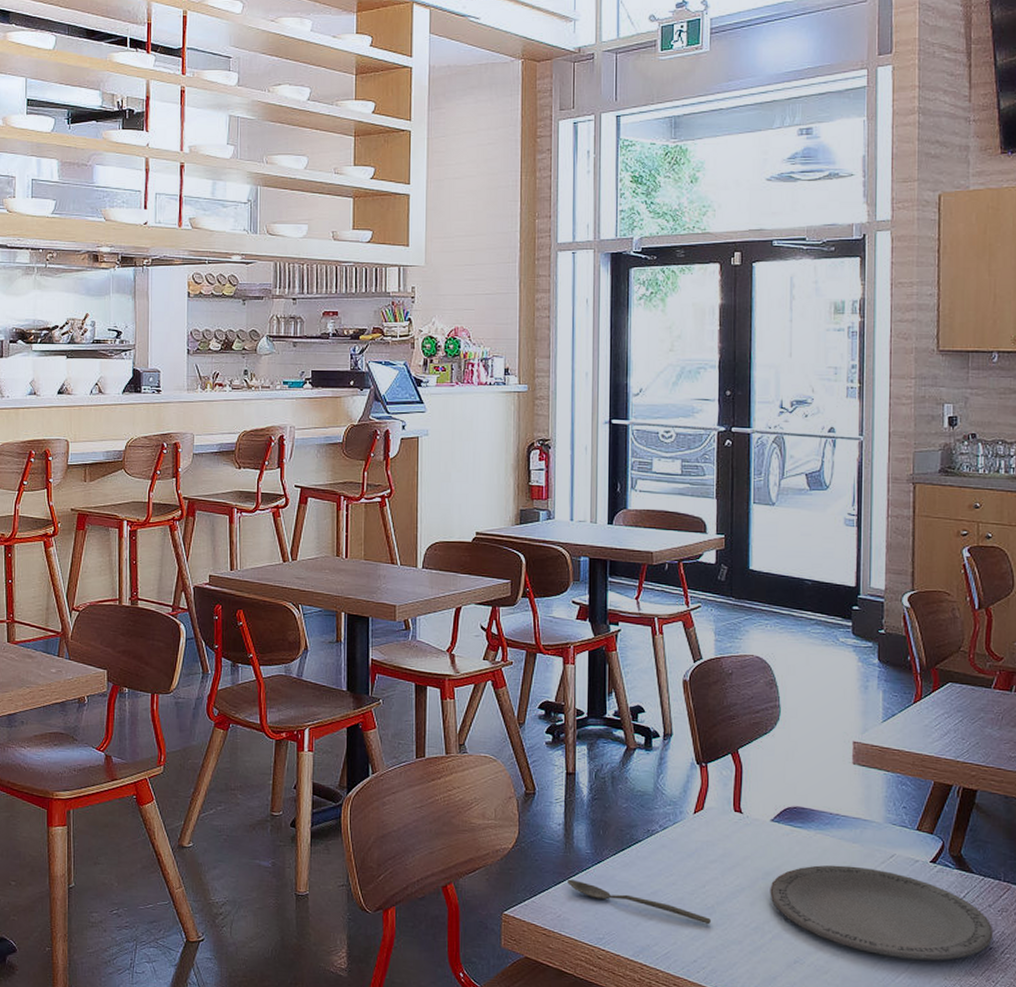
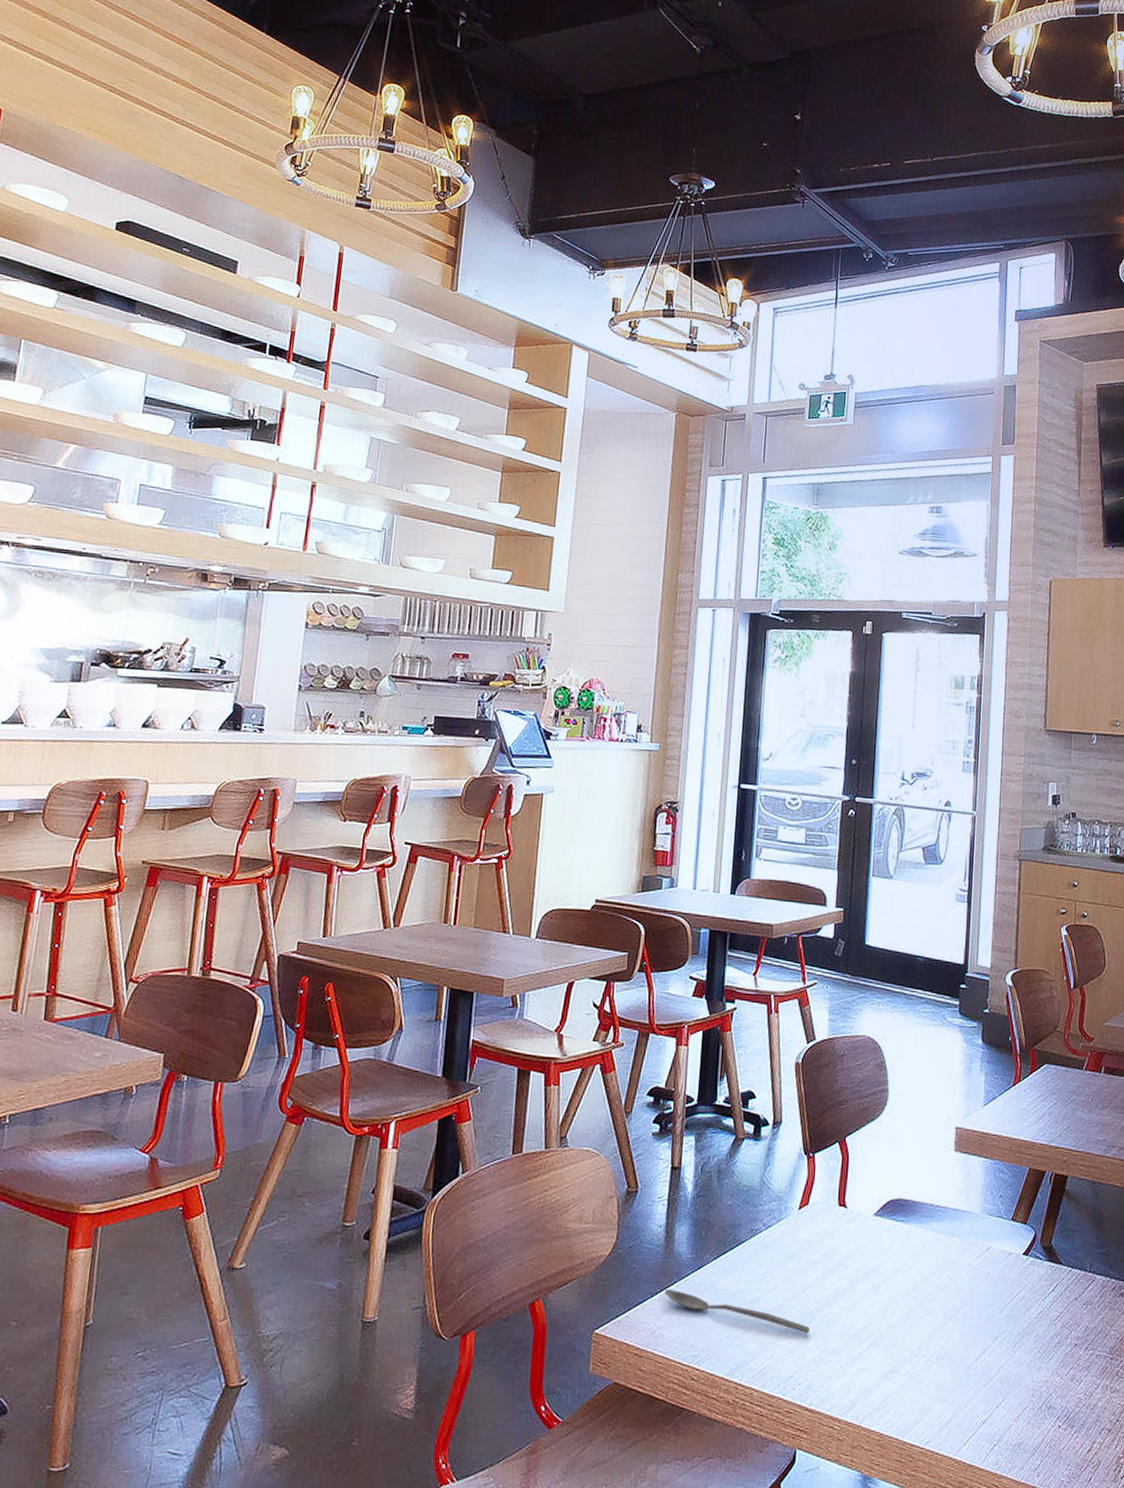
plate: present [770,865,994,961] -> none [869,1261,1079,1362]

